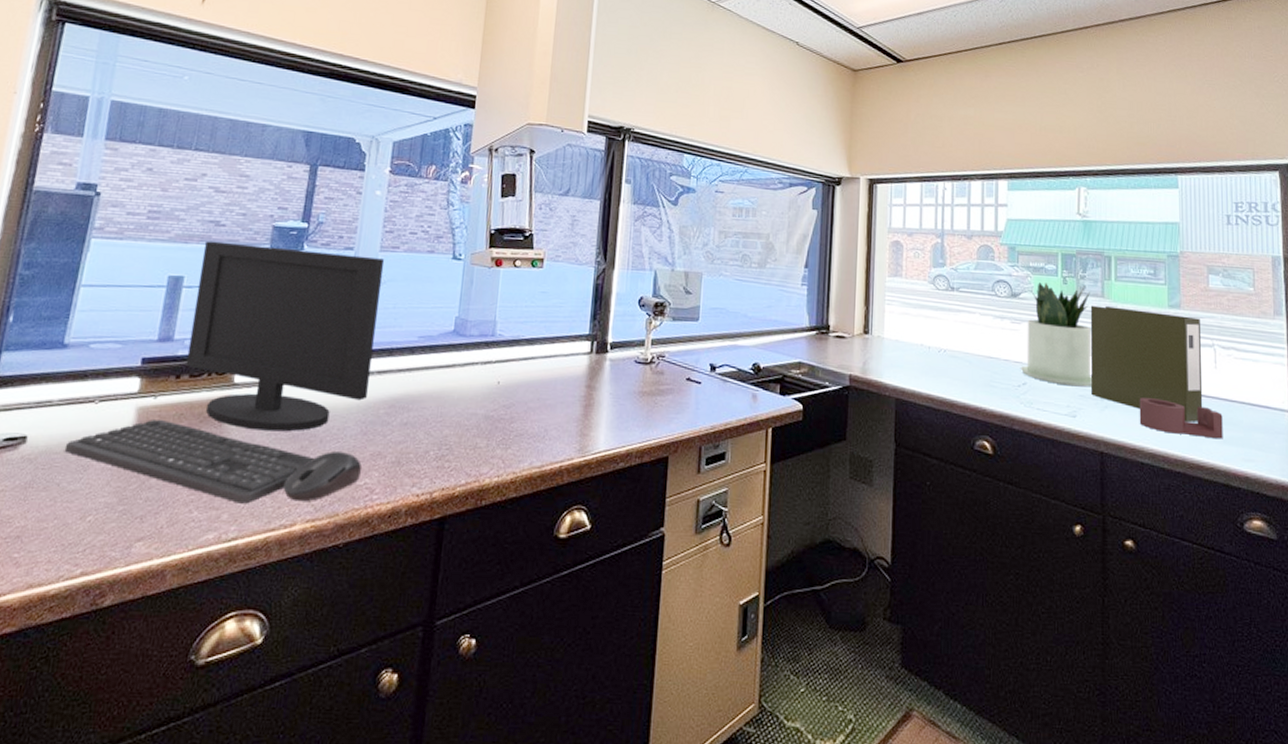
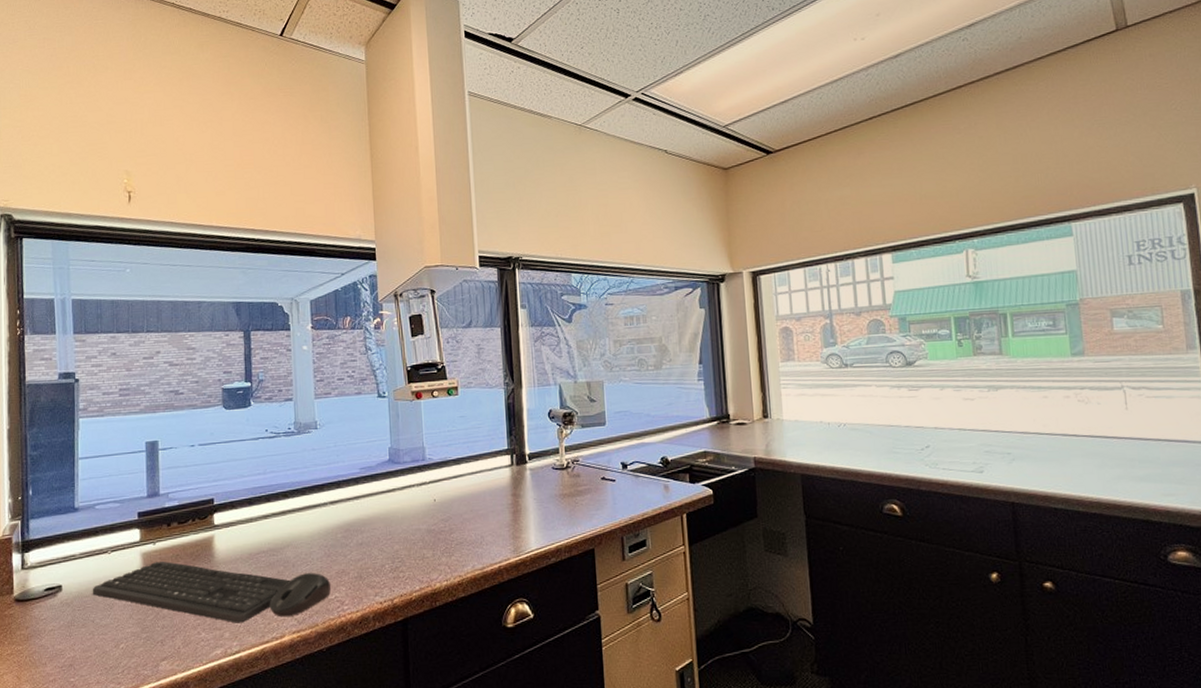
monitor: present [185,241,385,432] -> none [169,404,325,562]
planter: present [1020,282,1093,387] -> none [921,346,998,444]
binder: present [1090,305,1203,422] -> none [988,362,1116,465]
tape dispenser: present [1139,398,1223,439] -> none [1047,445,1140,478]

